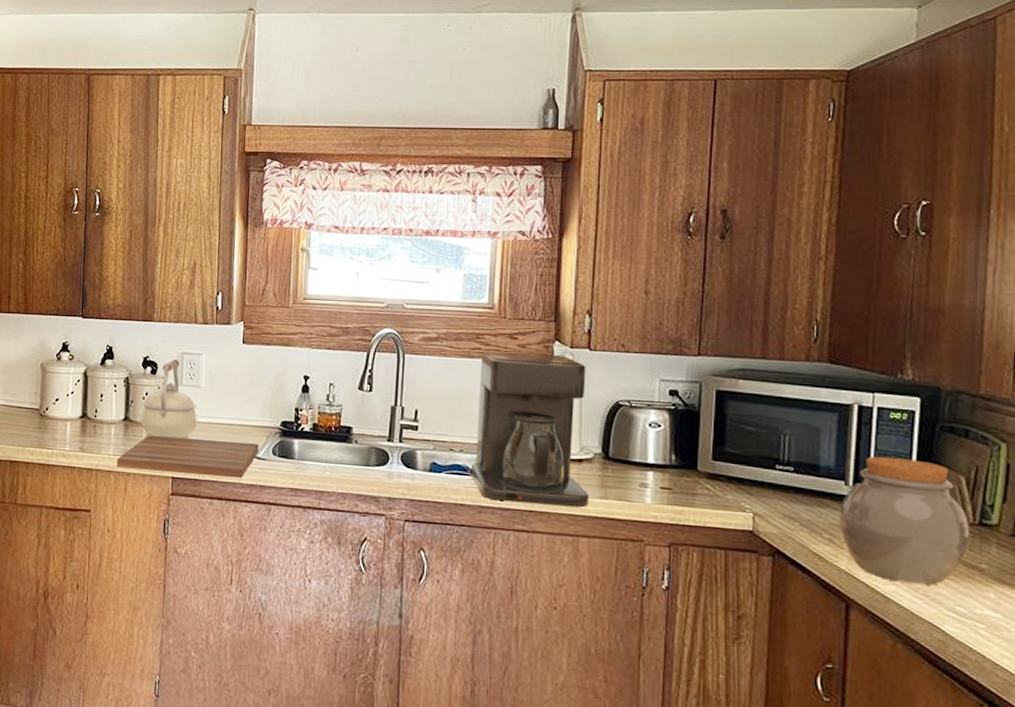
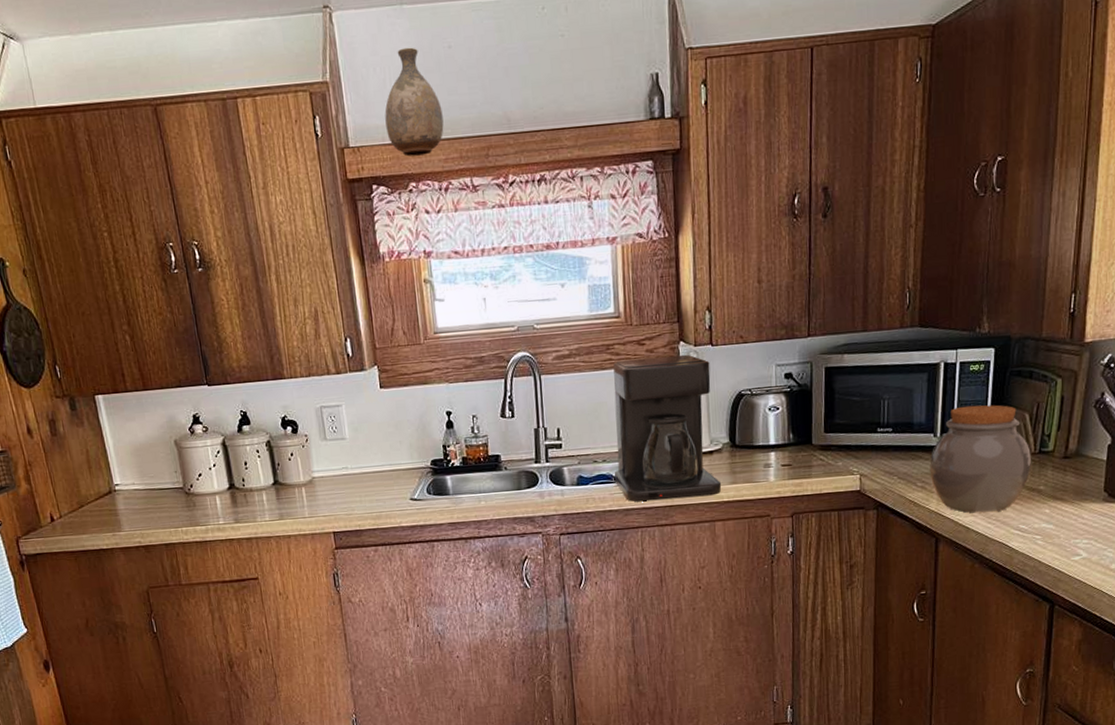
cutting board: present [116,435,259,479] -> none [274,485,414,532]
kettle: present [140,360,197,439] -> none [289,415,349,498]
vase: none [287,47,342,138] -> present [384,47,444,157]

